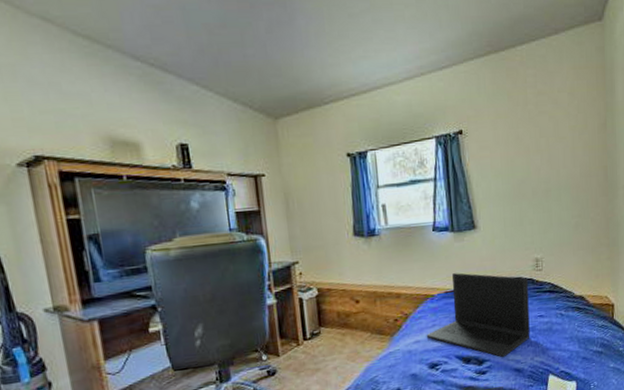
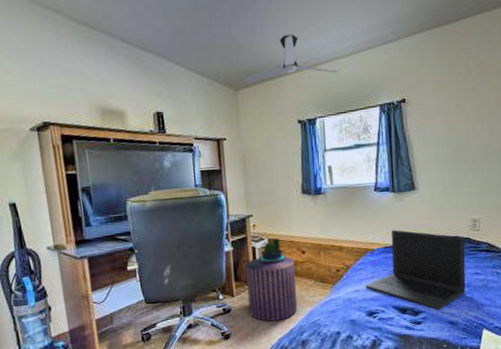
ceiling fan: none [284,57,390,111] -> present [244,34,338,84]
stool: none [292,307,353,382] -> present [245,257,298,321]
potted plant: none [307,287,338,315] -> present [259,238,286,263]

